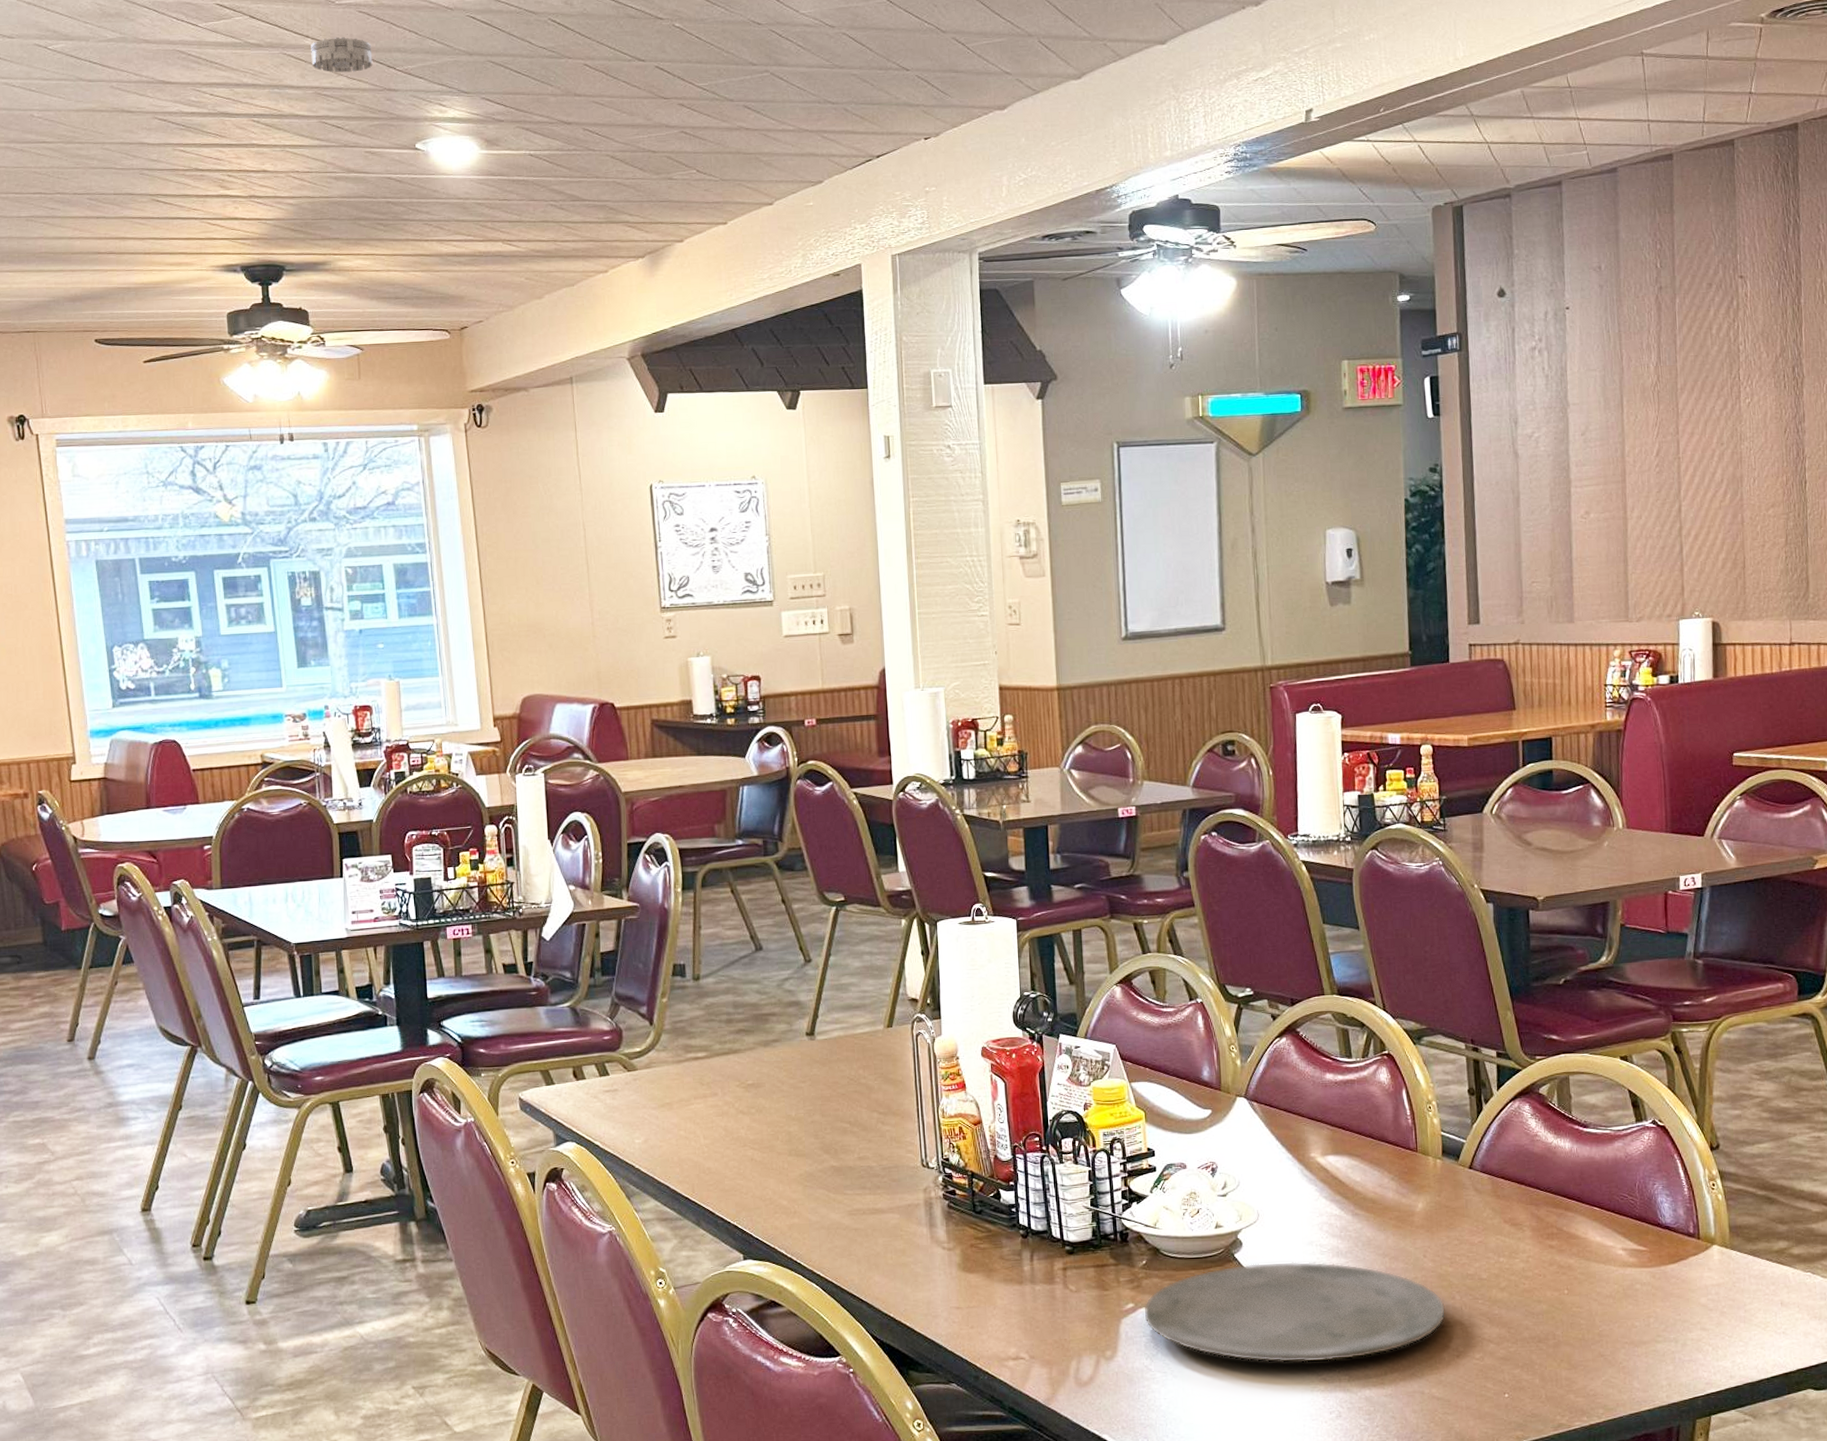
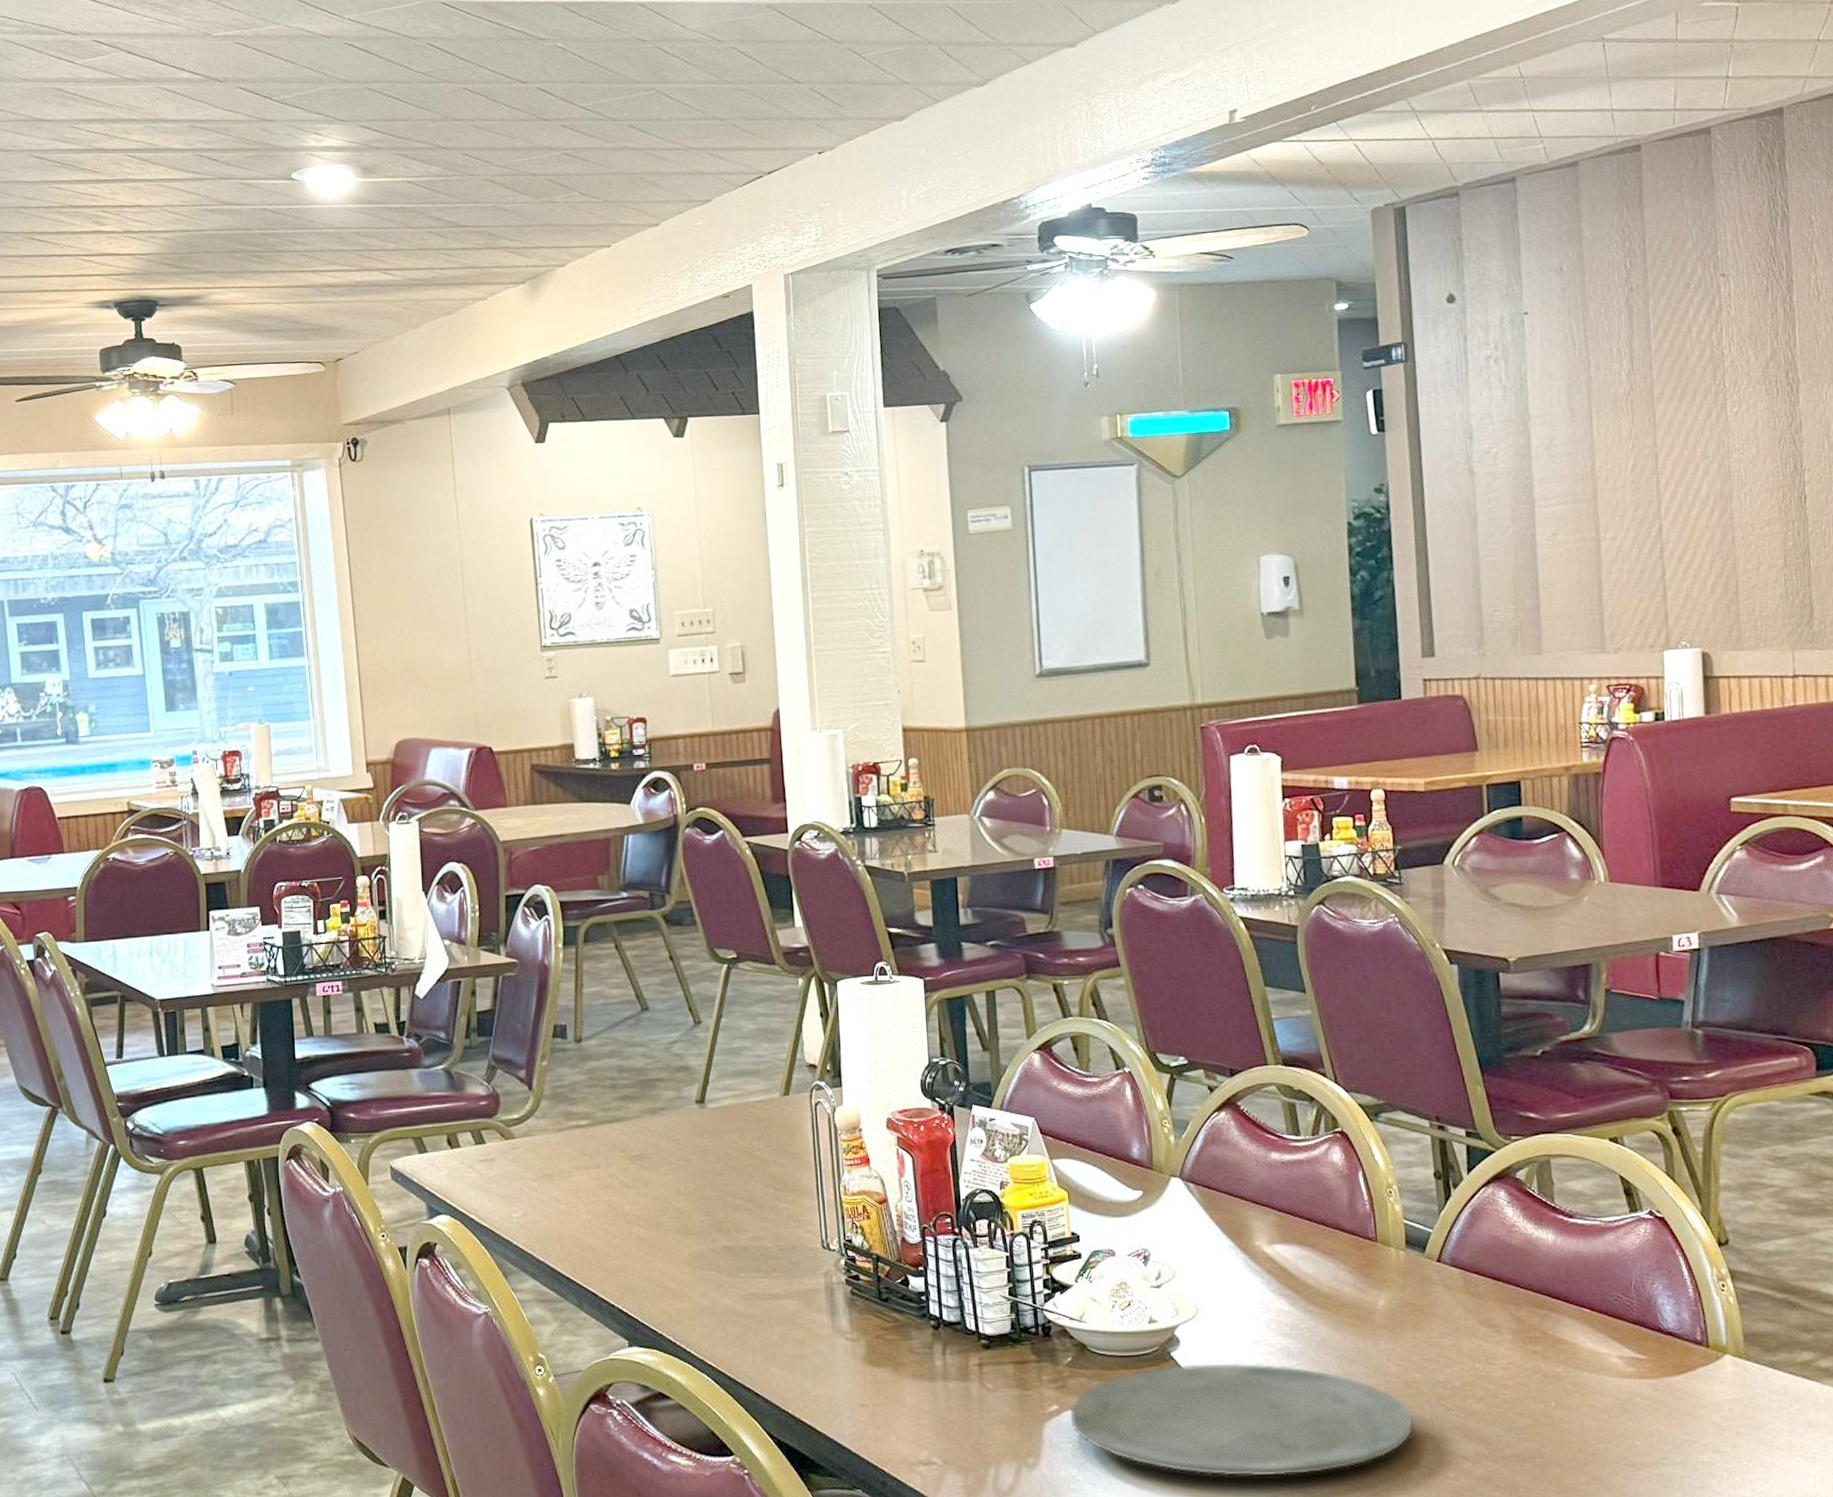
smoke detector: present [311,37,373,73] -> none [187,69,249,105]

